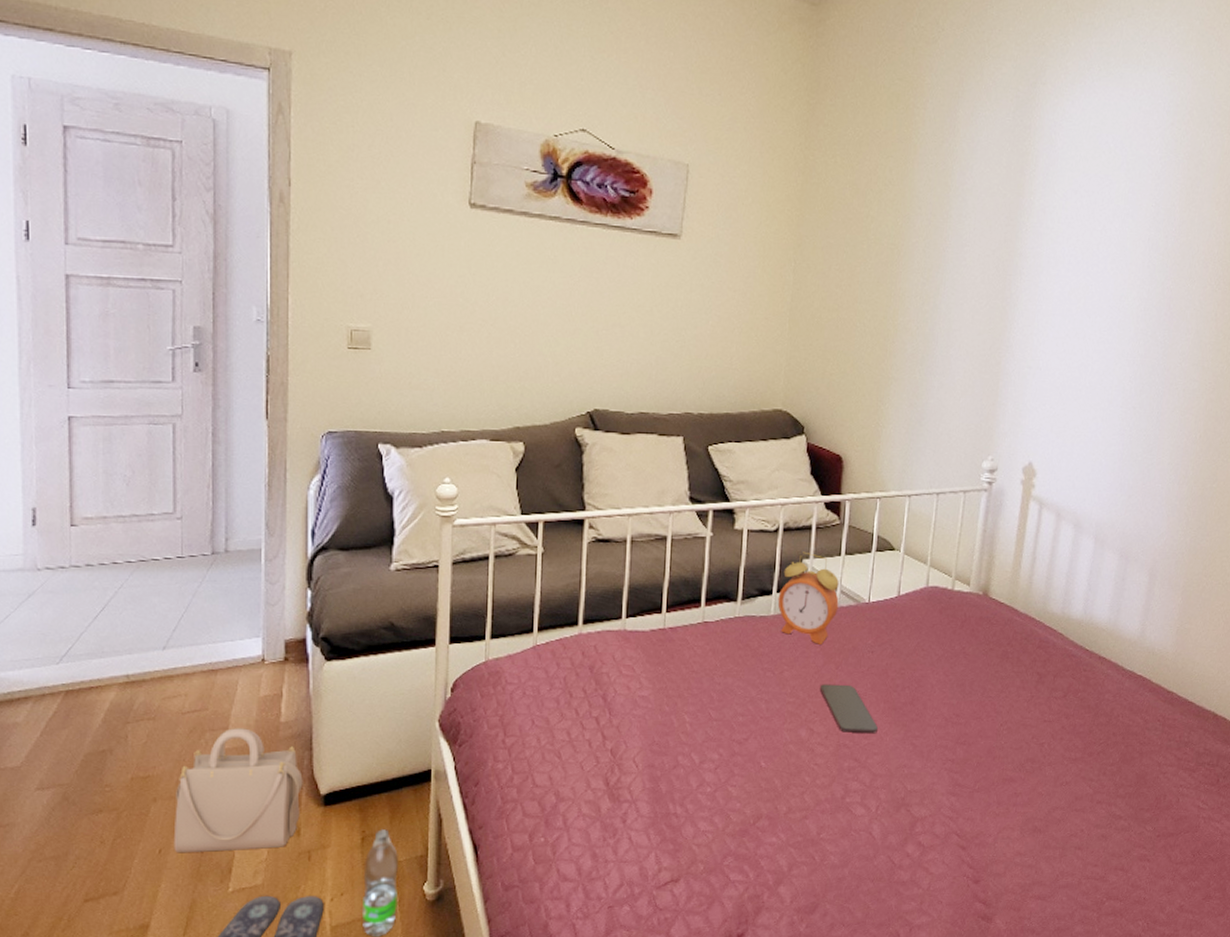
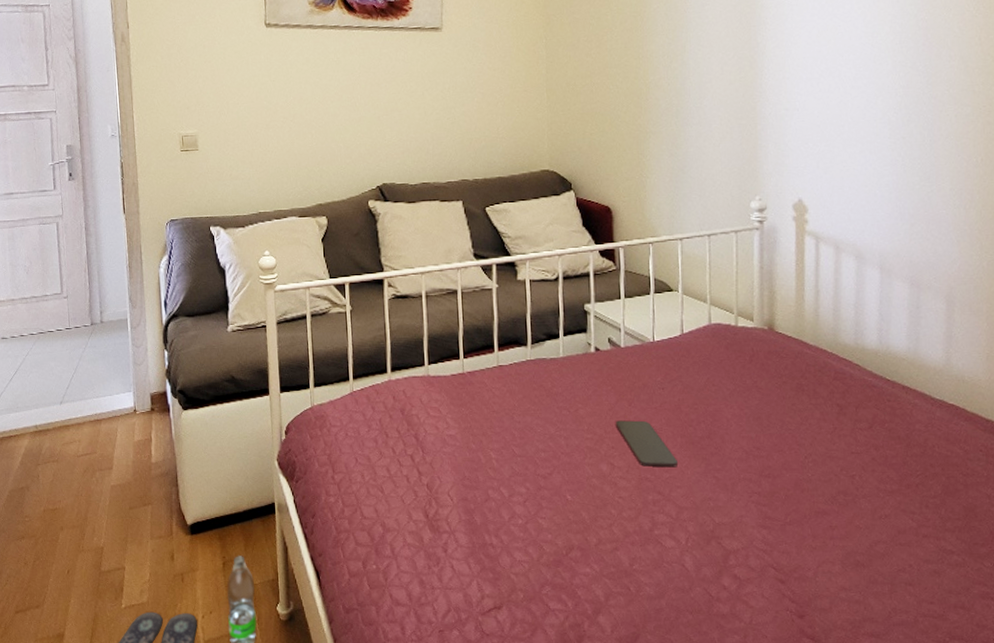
handbag: present [173,728,303,853] -> none [77,468,173,574]
alarm clock: present [777,551,839,644] -> none [565,297,624,383]

